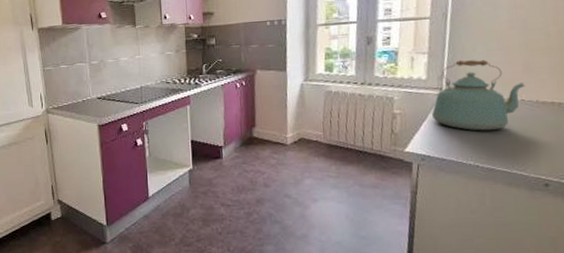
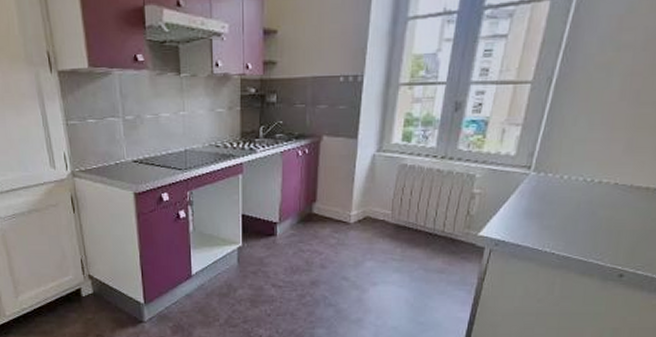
kettle: present [431,59,526,131] -> none [513,134,623,216]

